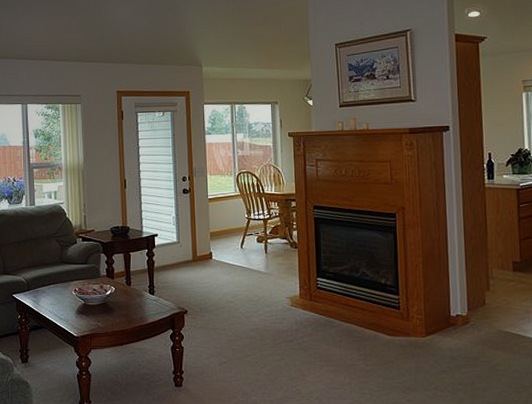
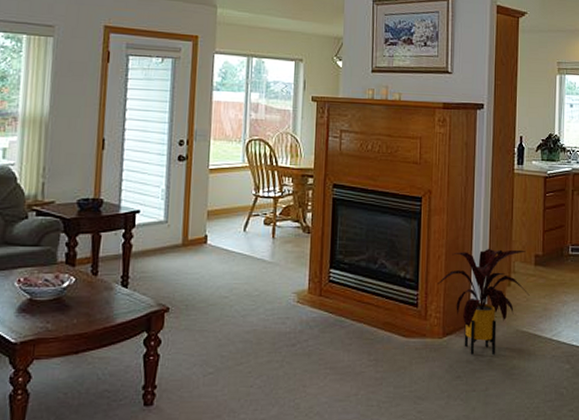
house plant: none [417,256,510,352] -> present [437,248,530,355]

